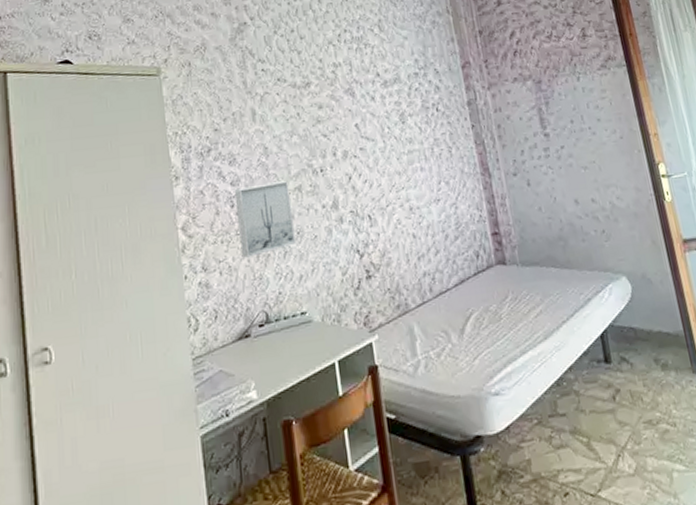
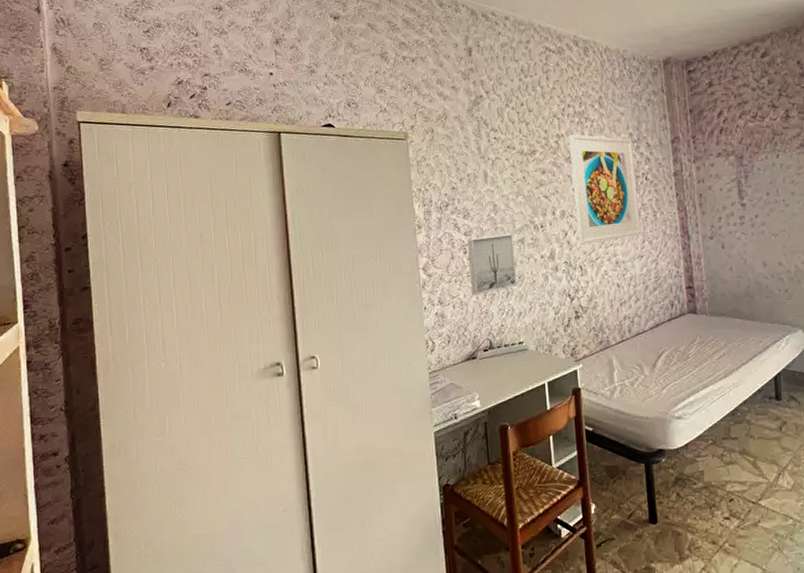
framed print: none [346,62,436,190] -> present [568,134,641,245]

